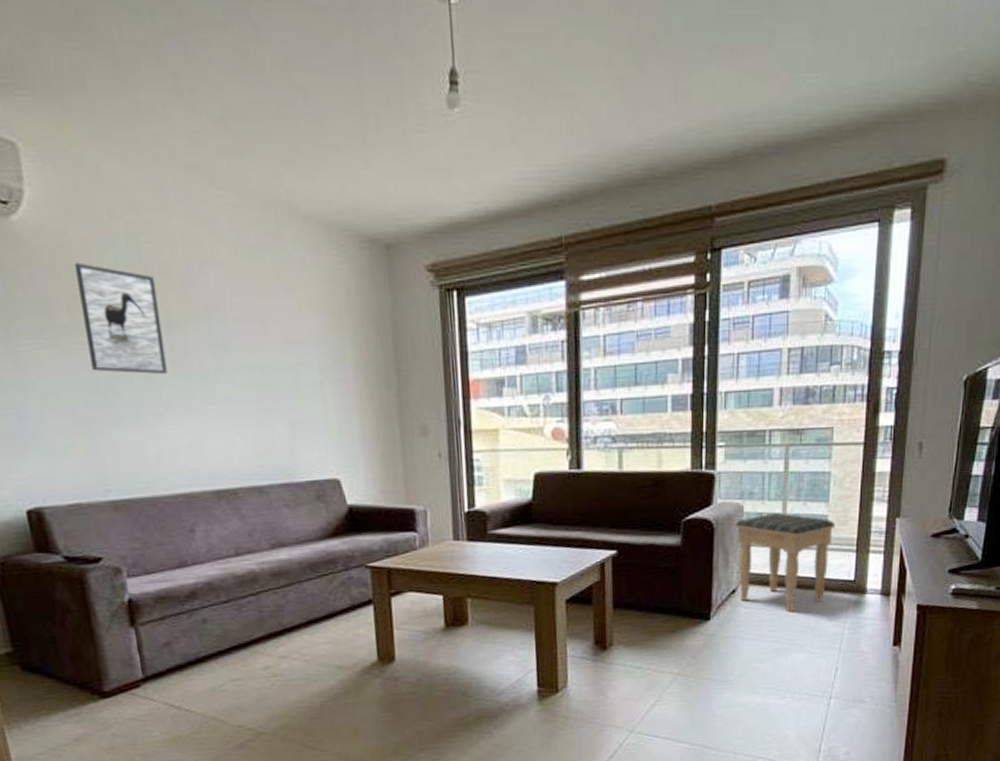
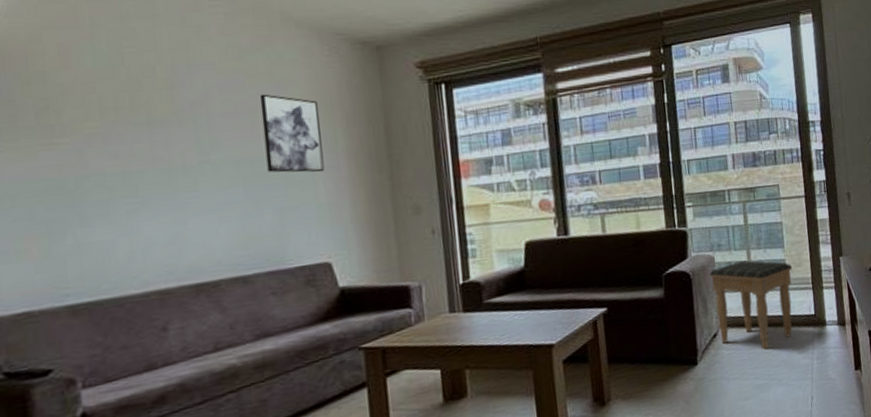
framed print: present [74,262,168,375] -> none [47,67,146,172]
wall art: none [269,296,333,385] -> present [259,93,325,173]

